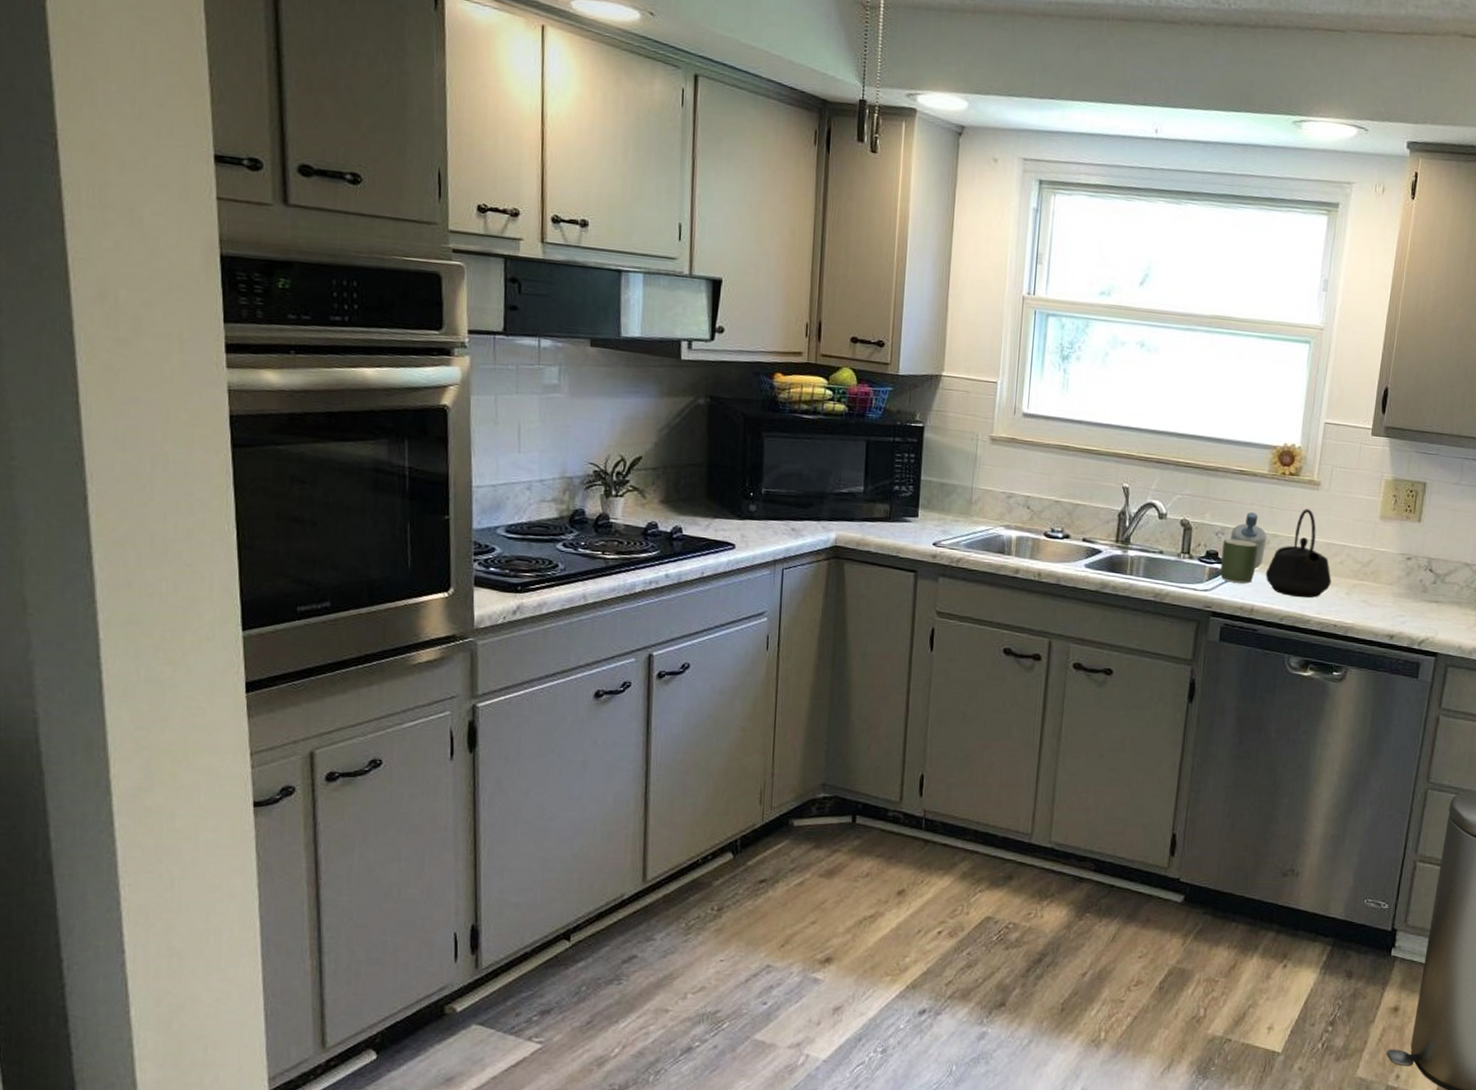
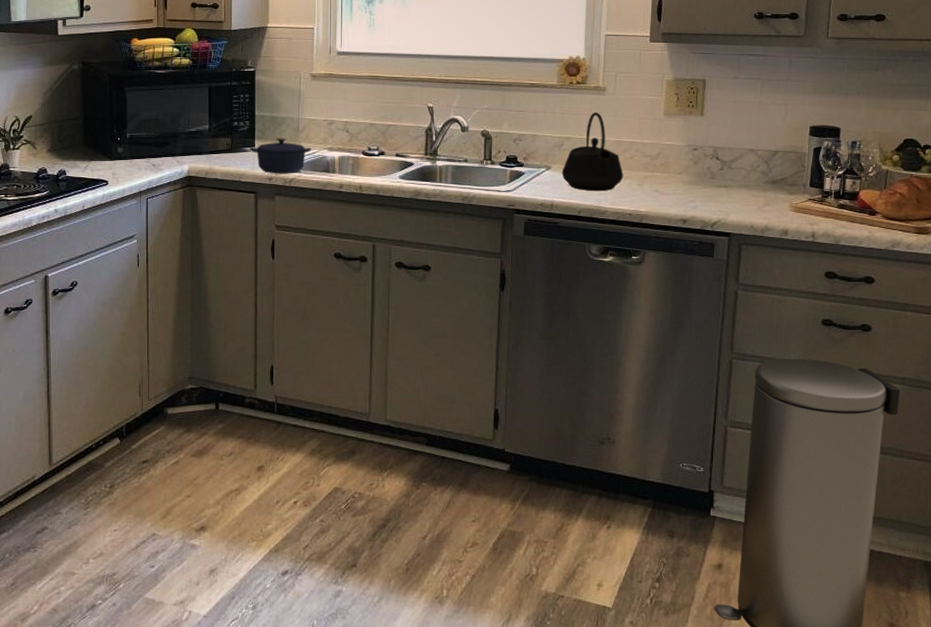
cooking pot: none [912,508,985,553] -> present [250,137,311,174]
mug: present [1220,538,1259,584] -> none [520,144,554,183]
soap dispenser: present [1229,511,1267,569] -> none [526,119,561,169]

